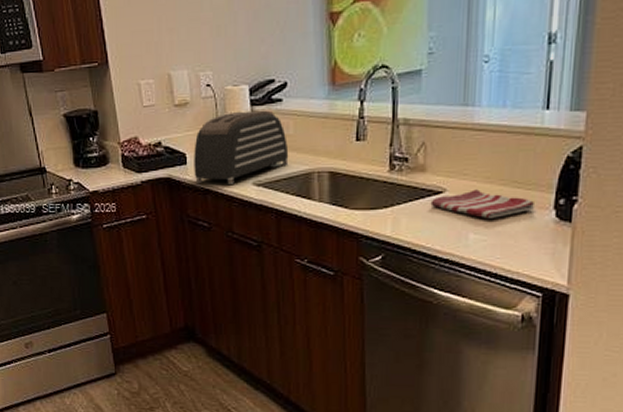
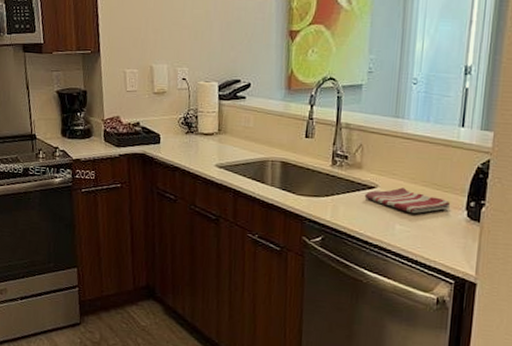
toaster: present [194,110,289,184] -> none [165,103,248,164]

